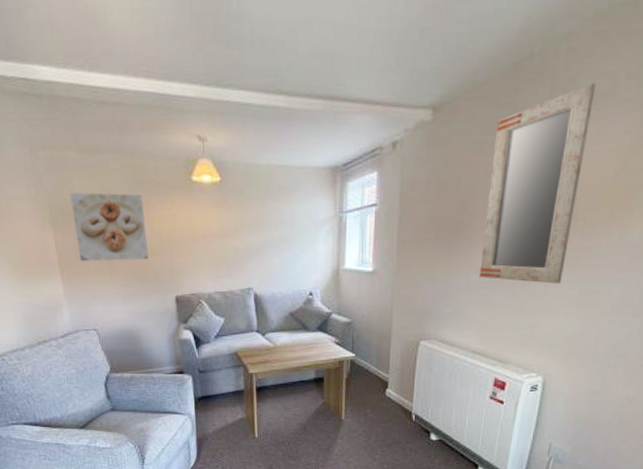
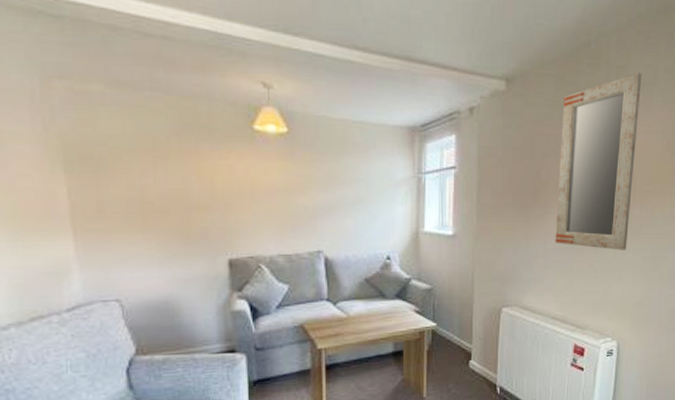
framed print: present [70,193,149,262] -> none [94,133,196,216]

